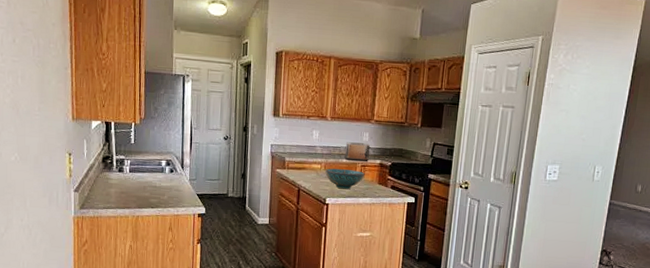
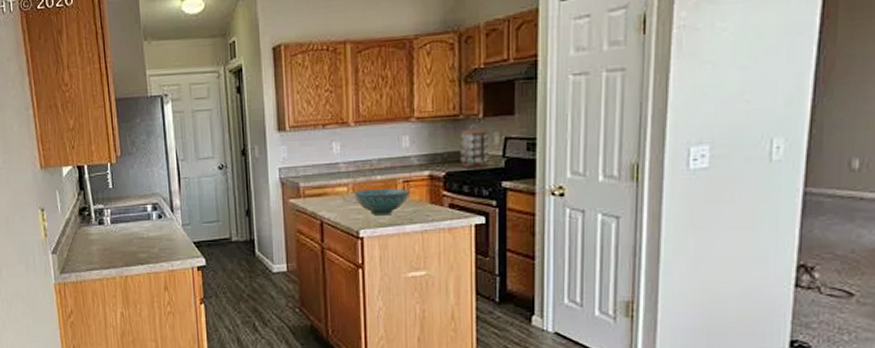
toaster: present [344,142,372,161] -> none [378,150,415,176]
spice rack: none [401,131,423,162] -> present [458,125,488,168]

